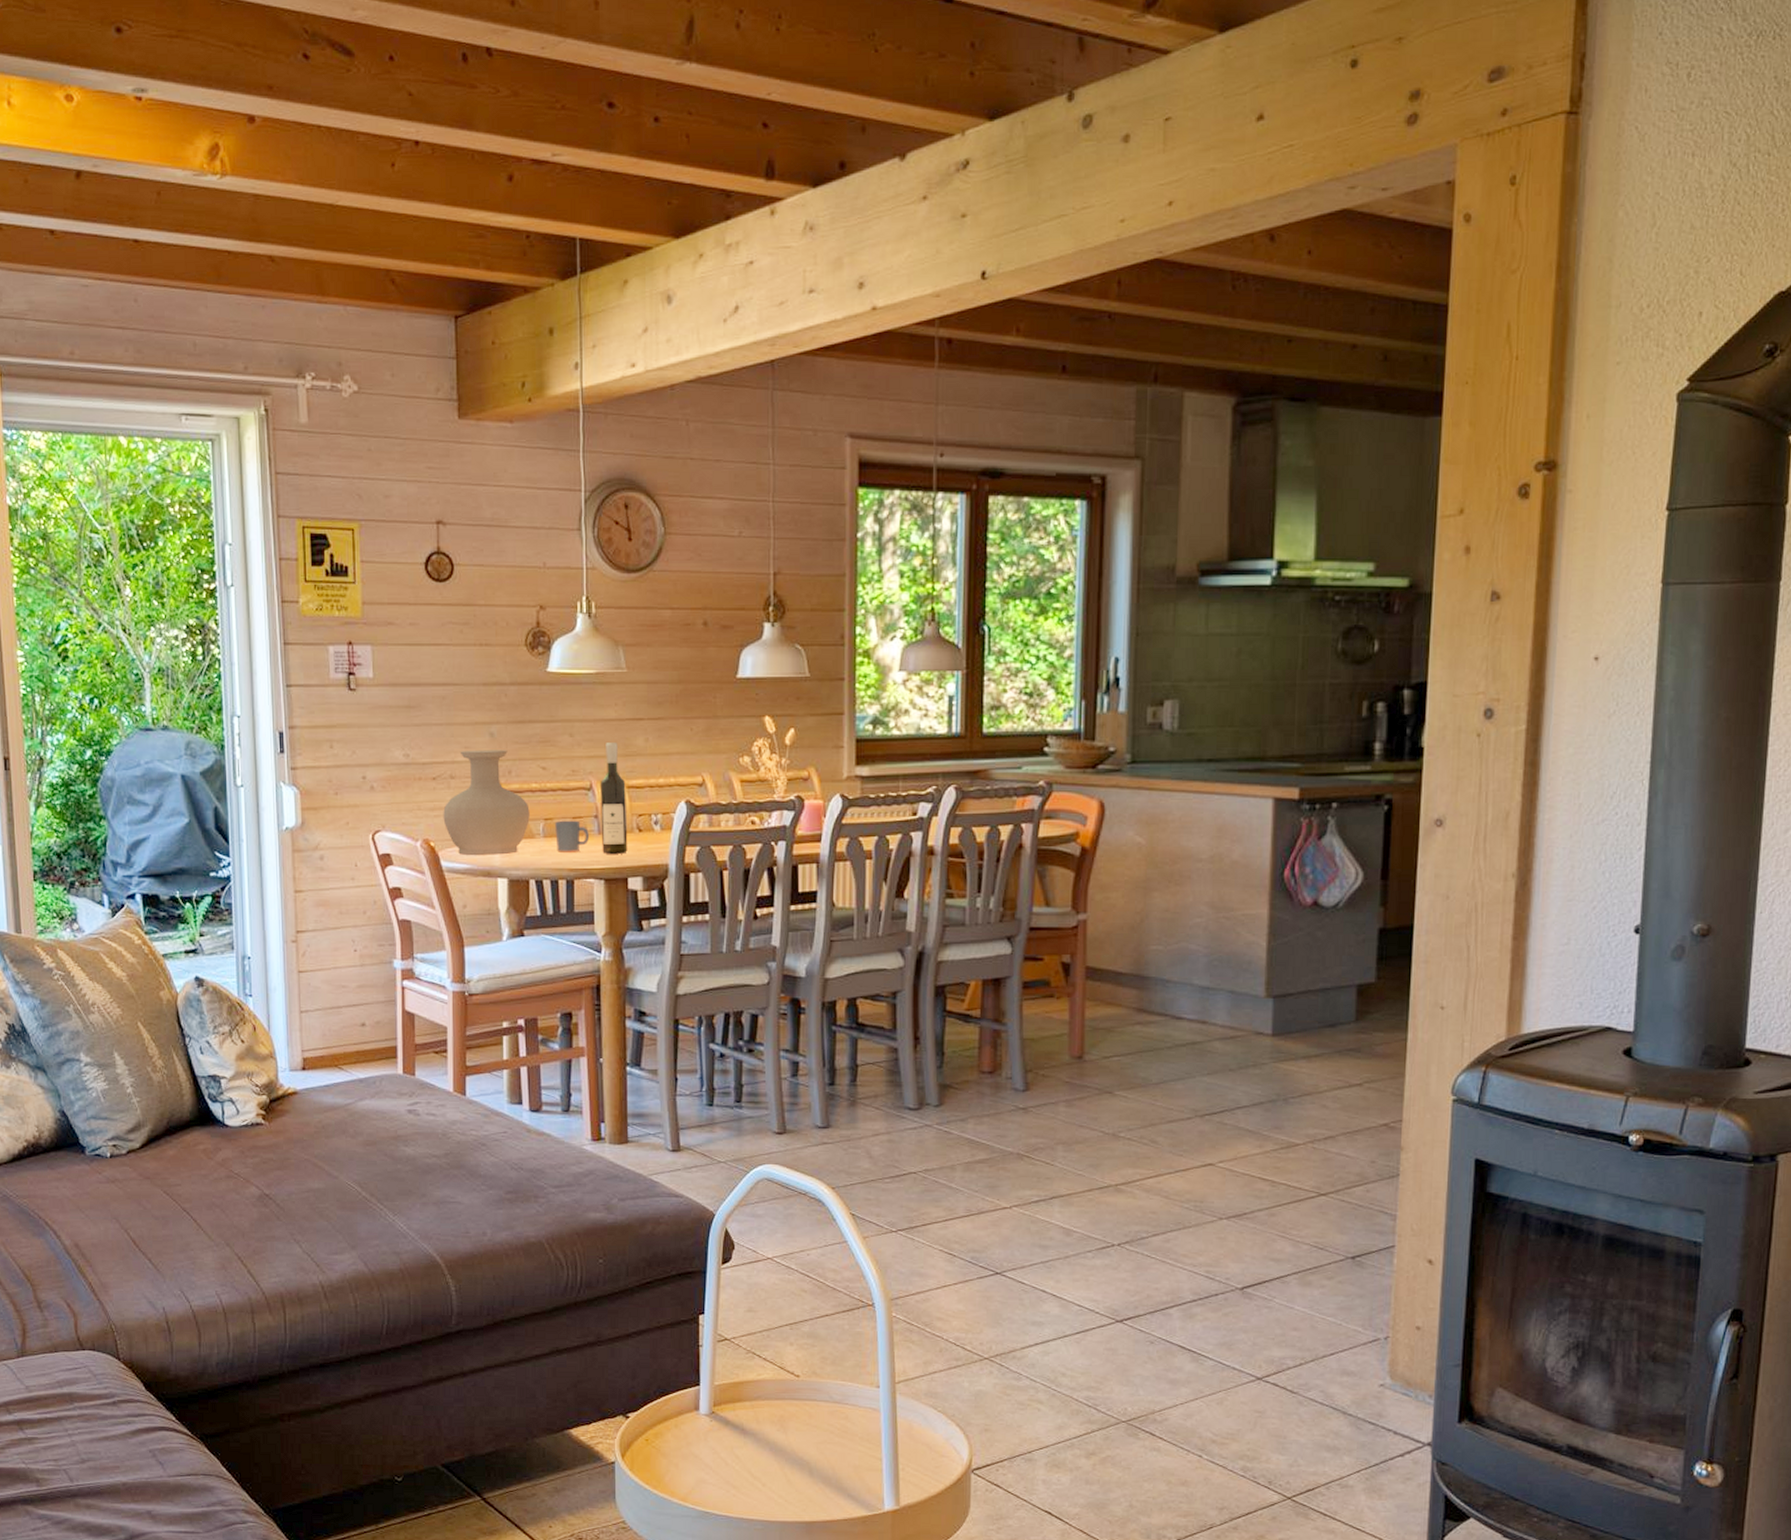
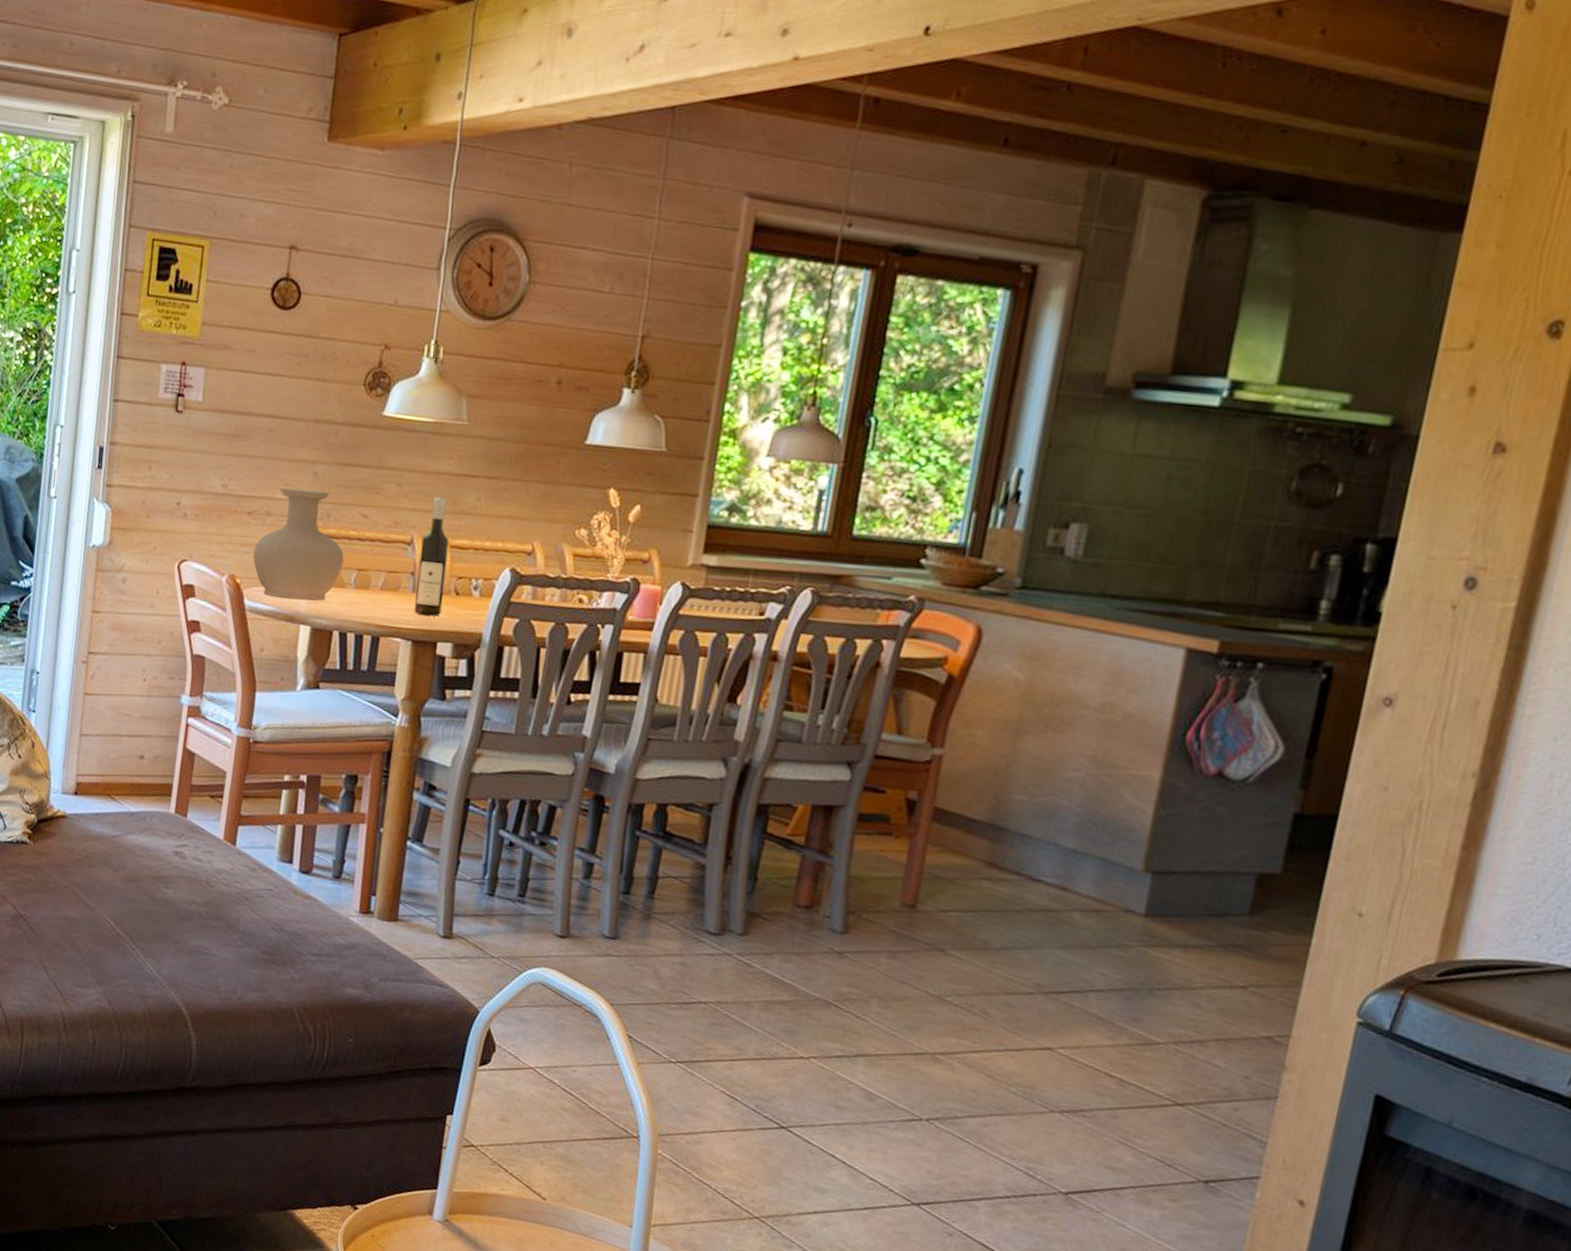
mug: present [555,820,590,852] -> none [366,573,404,609]

